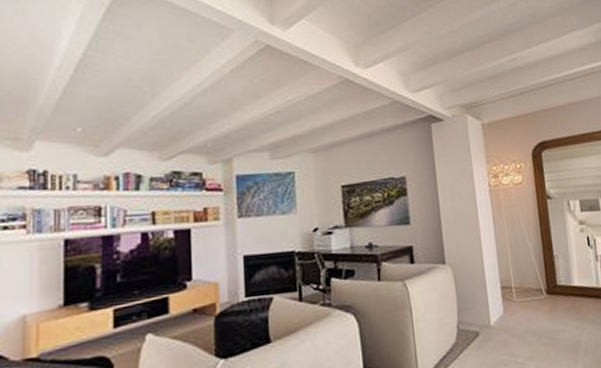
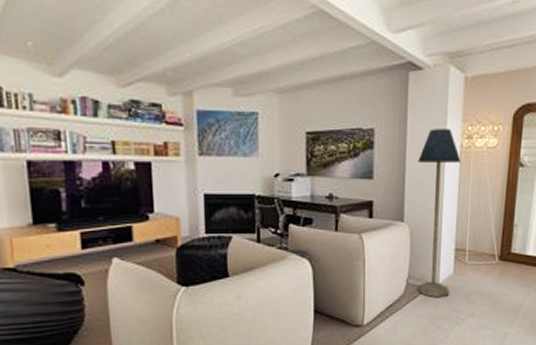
floor lamp: none [450,170,503,343] -> present [416,129,461,298]

